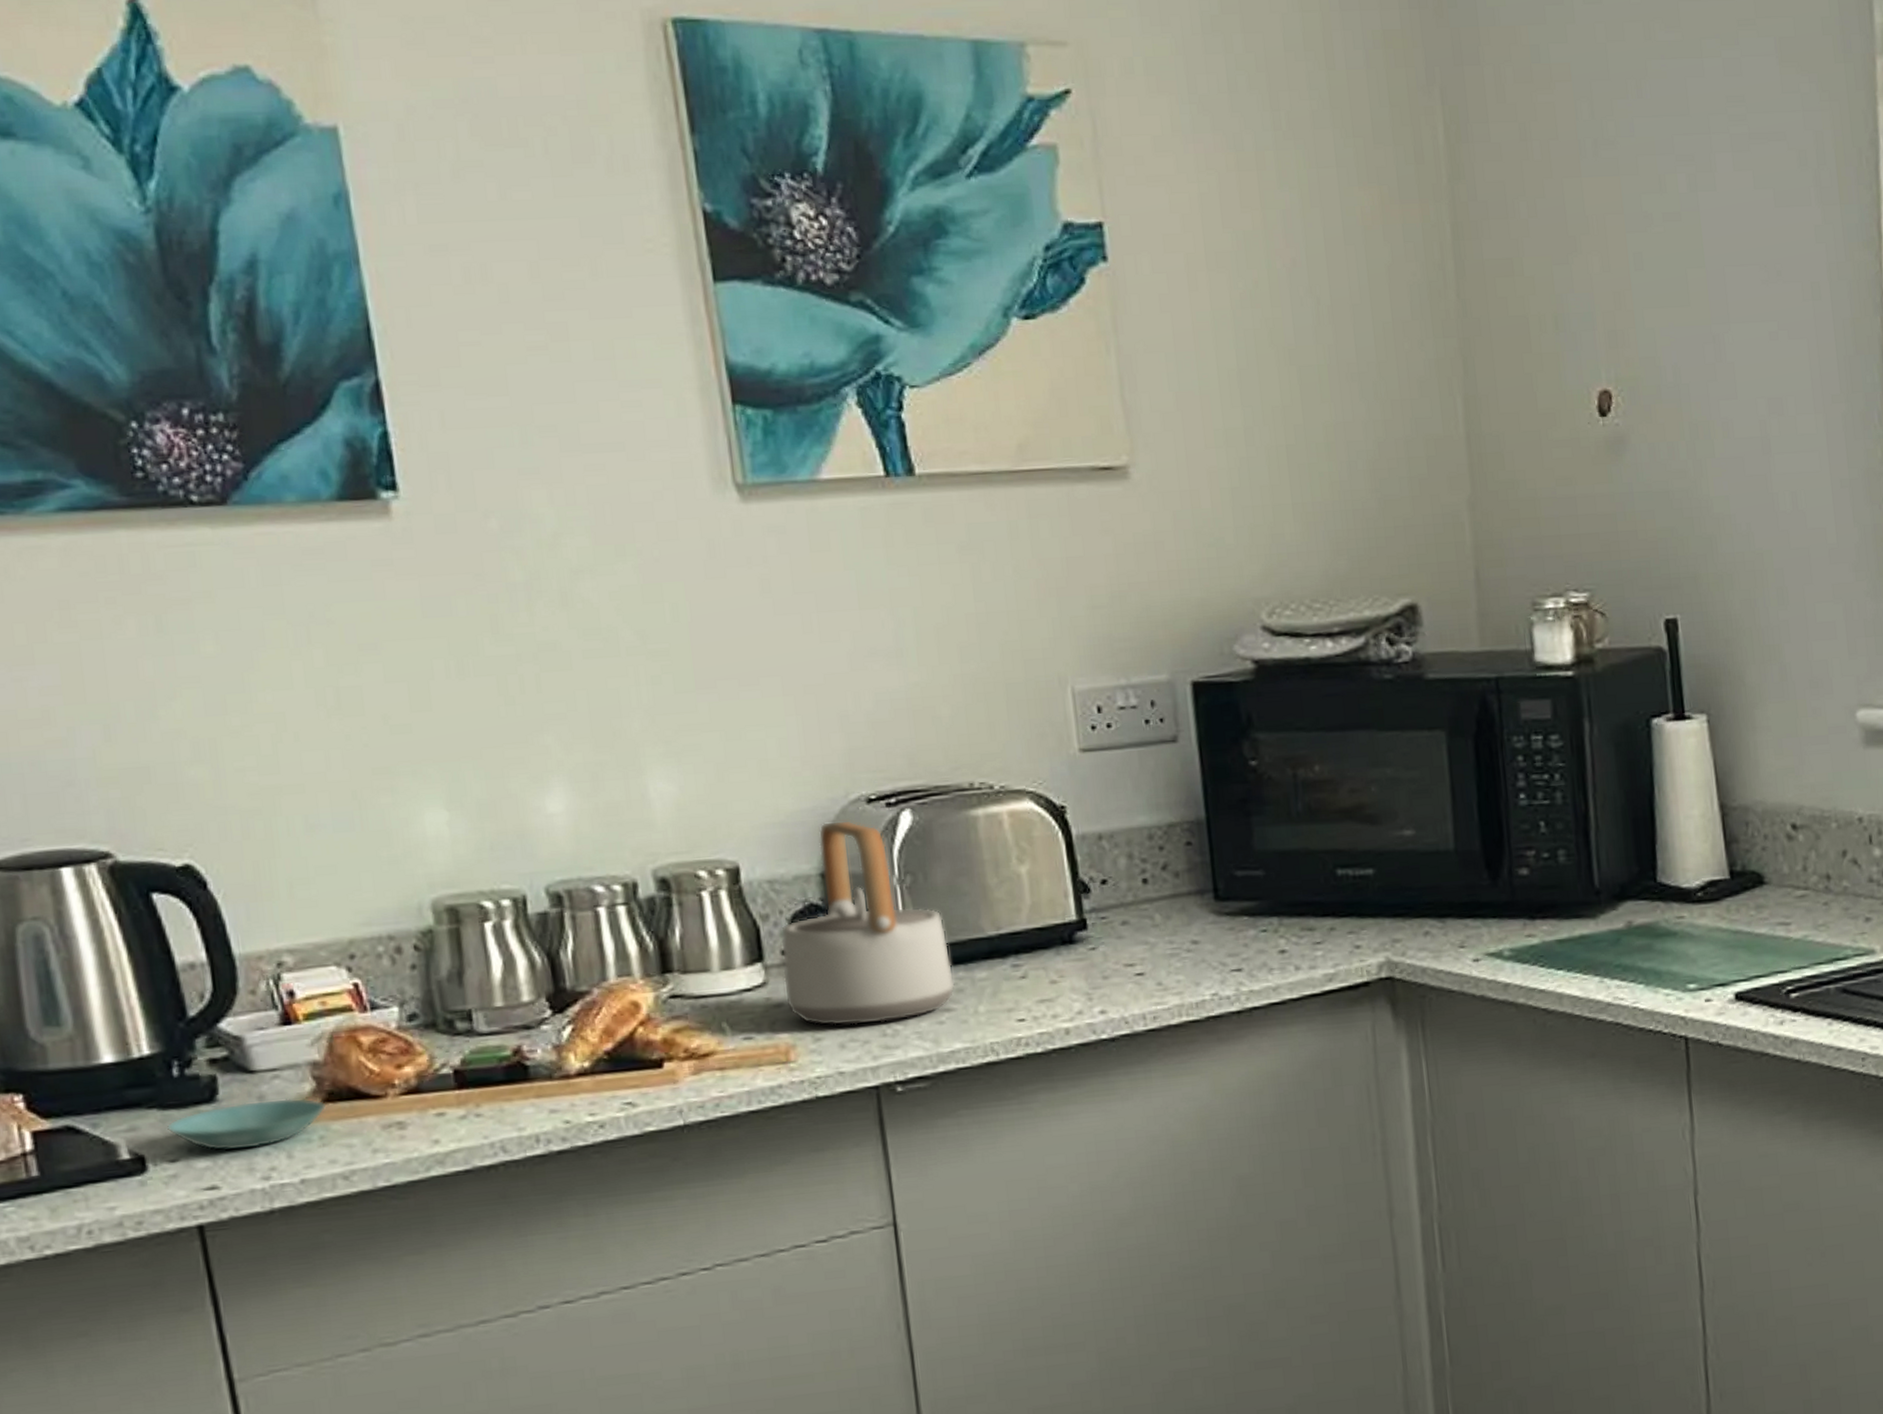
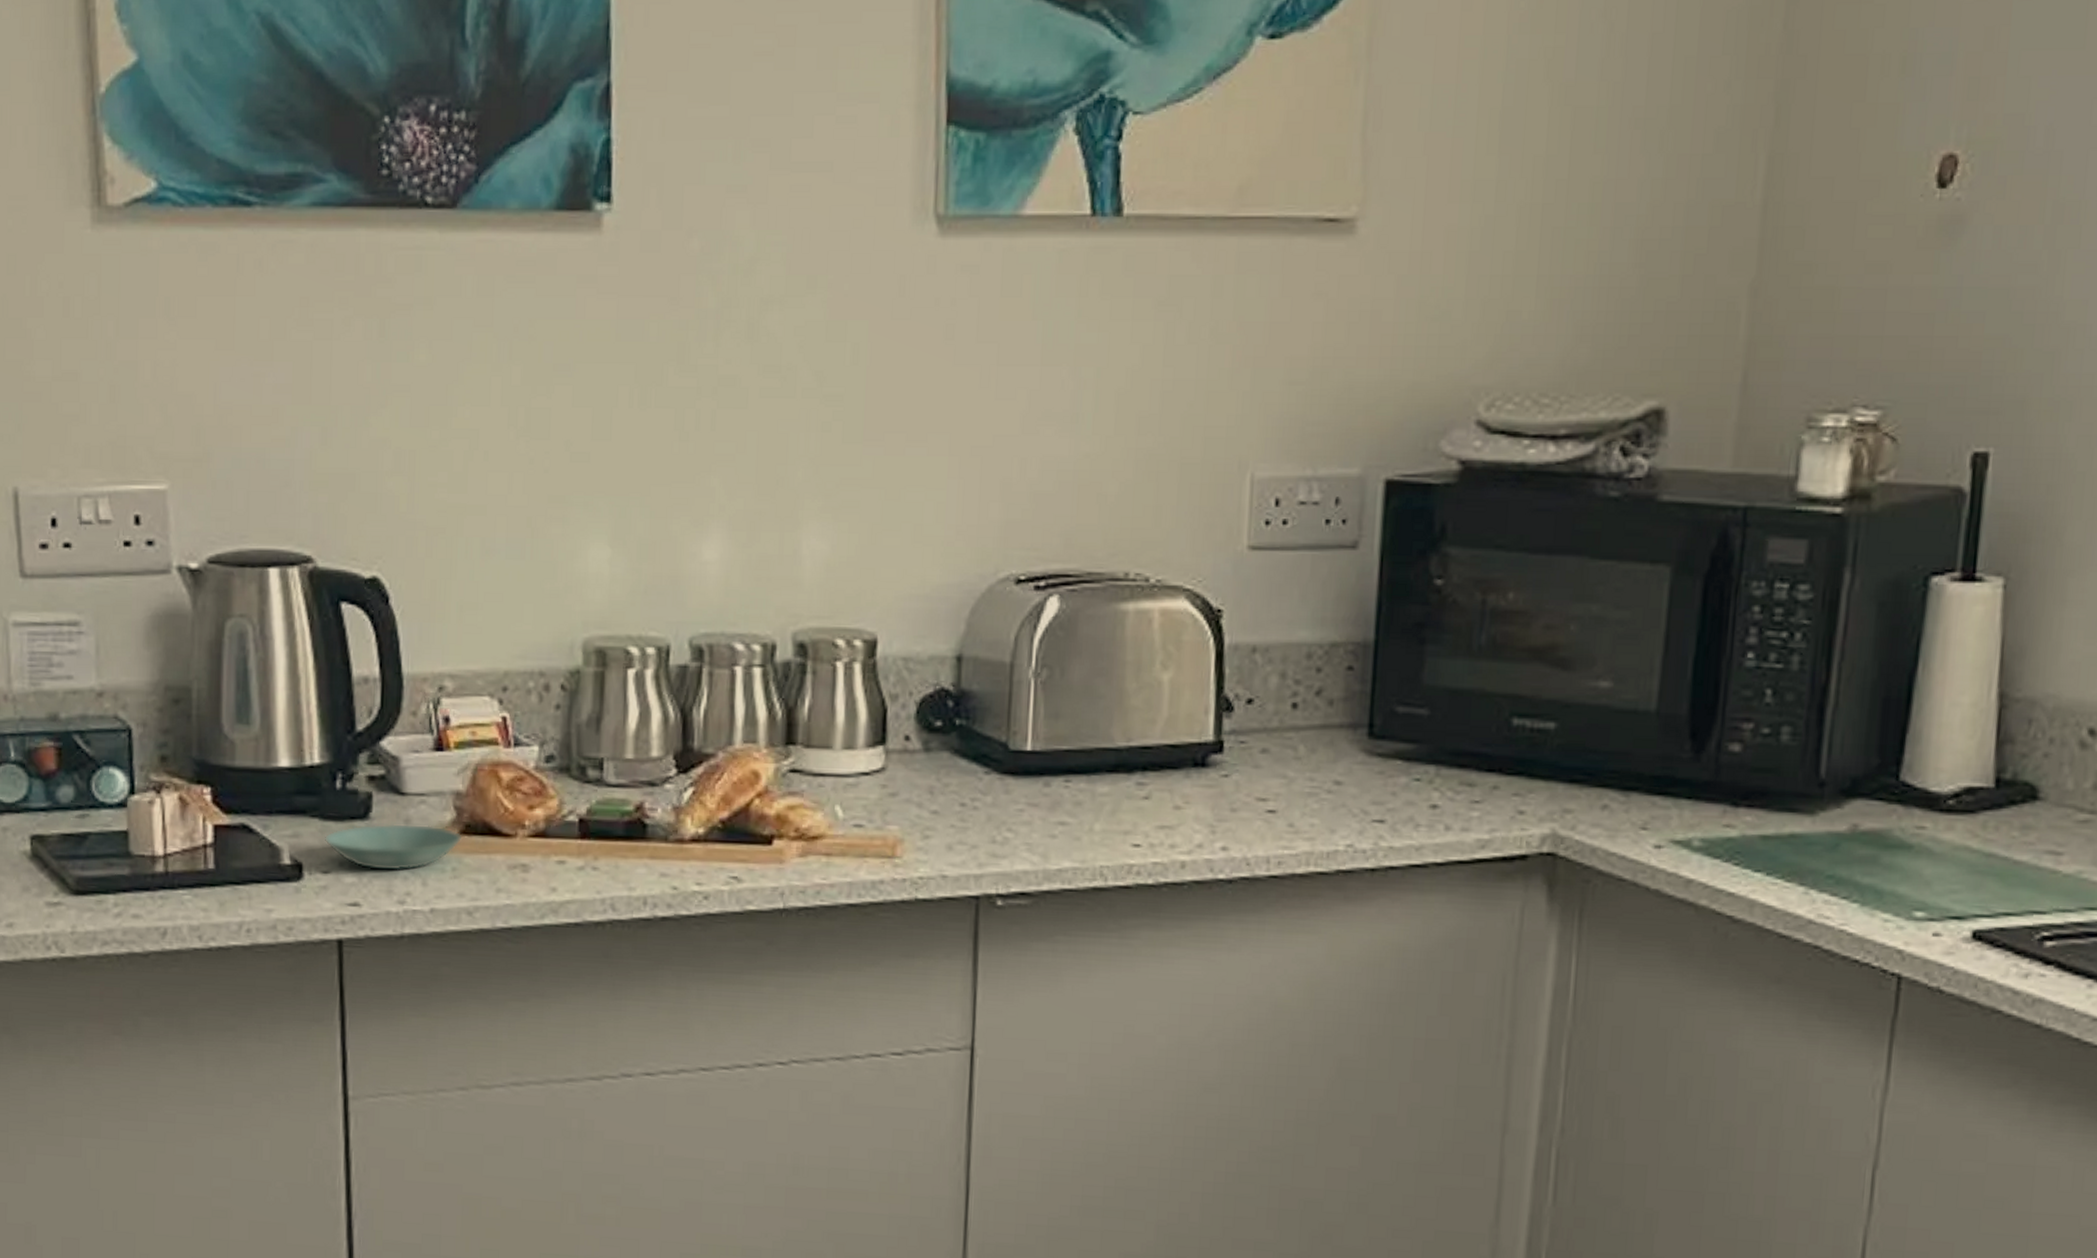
teapot: present [780,820,955,1026] -> none [900,599,1075,828]

